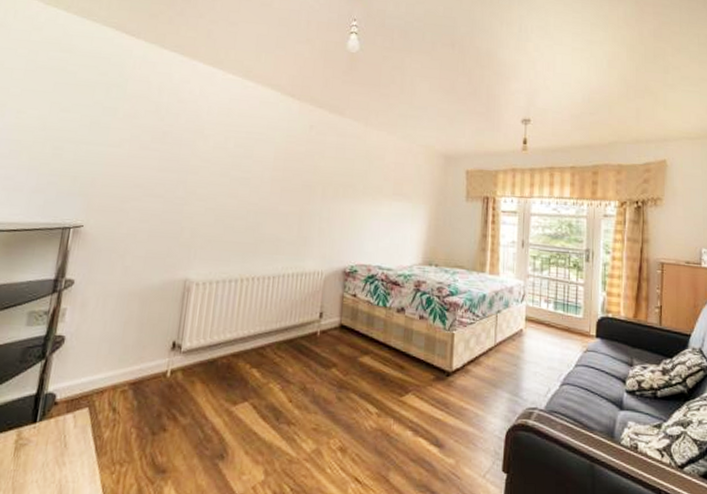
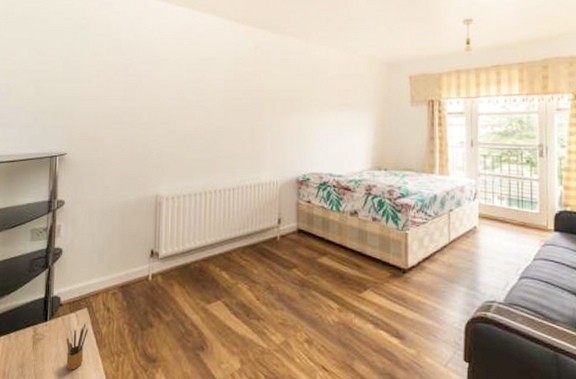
pencil box: none [54,425,88,483] -> present [66,323,89,370]

